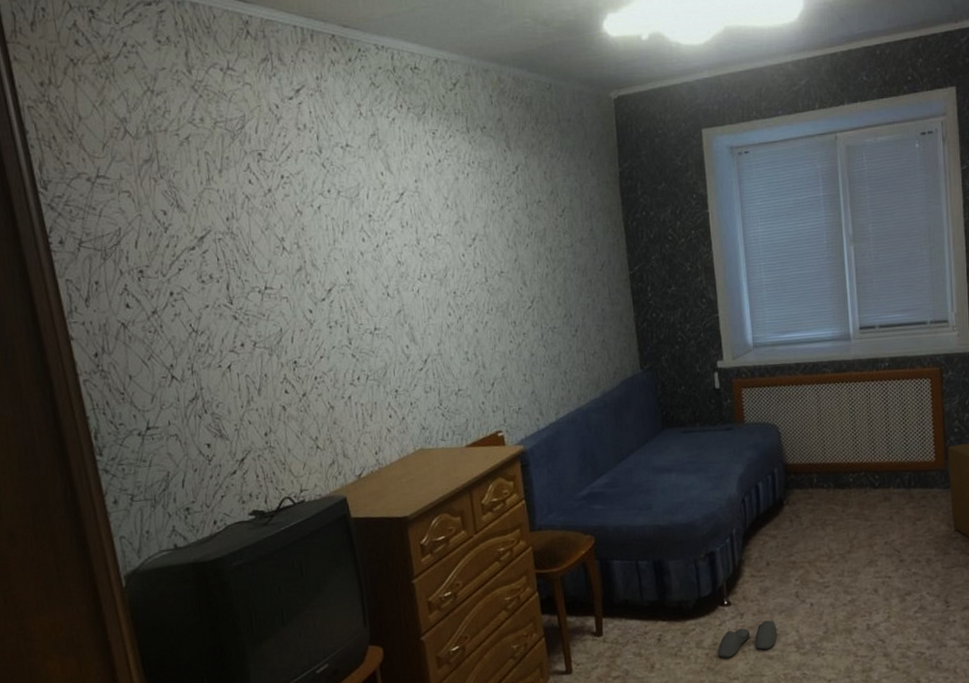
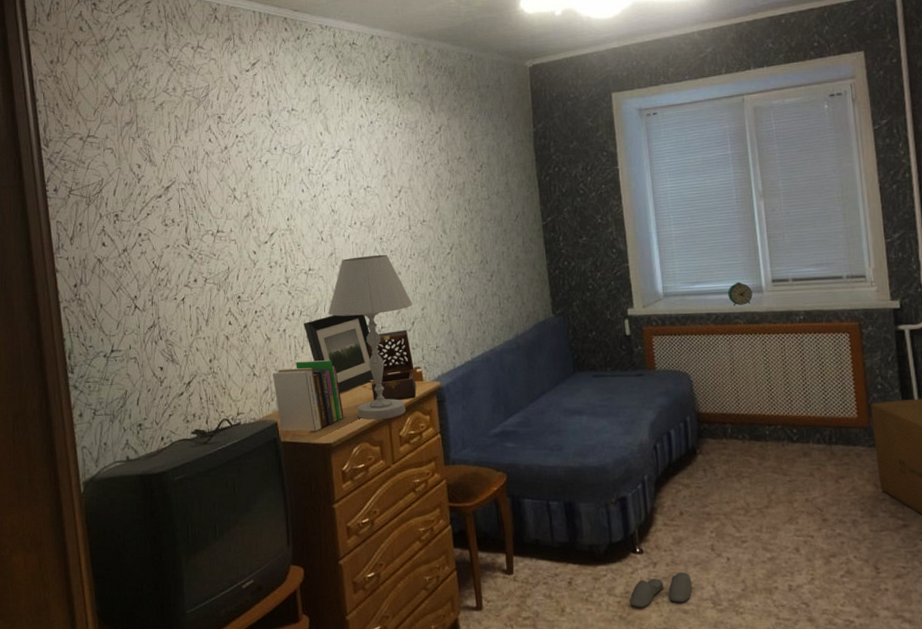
books: none [338,427,421,507] -> present [273,360,344,432]
picture frame: none [371,376,452,463] -> present [304,314,374,394]
table lamp: none [398,310,492,490] -> present [328,254,413,420]
jewelry box: none [443,391,499,469] -> present [367,329,417,401]
alarm clock: none [817,330,840,356] -> present [728,282,753,307]

